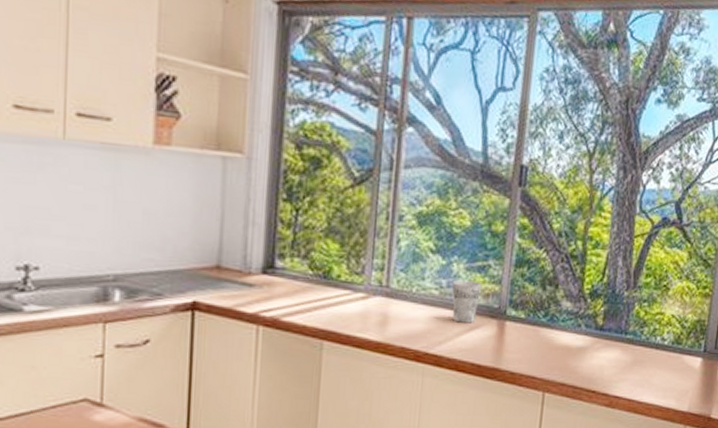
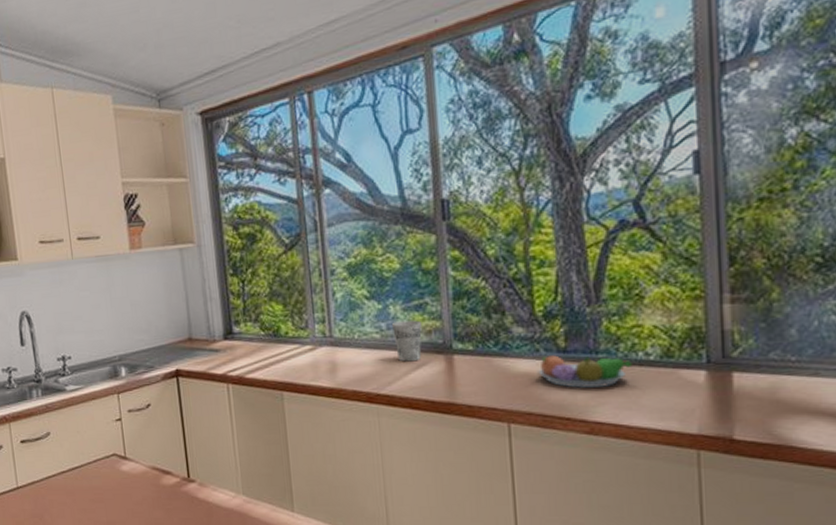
fruit bowl: none [576,331,651,365] -> present [538,355,632,388]

